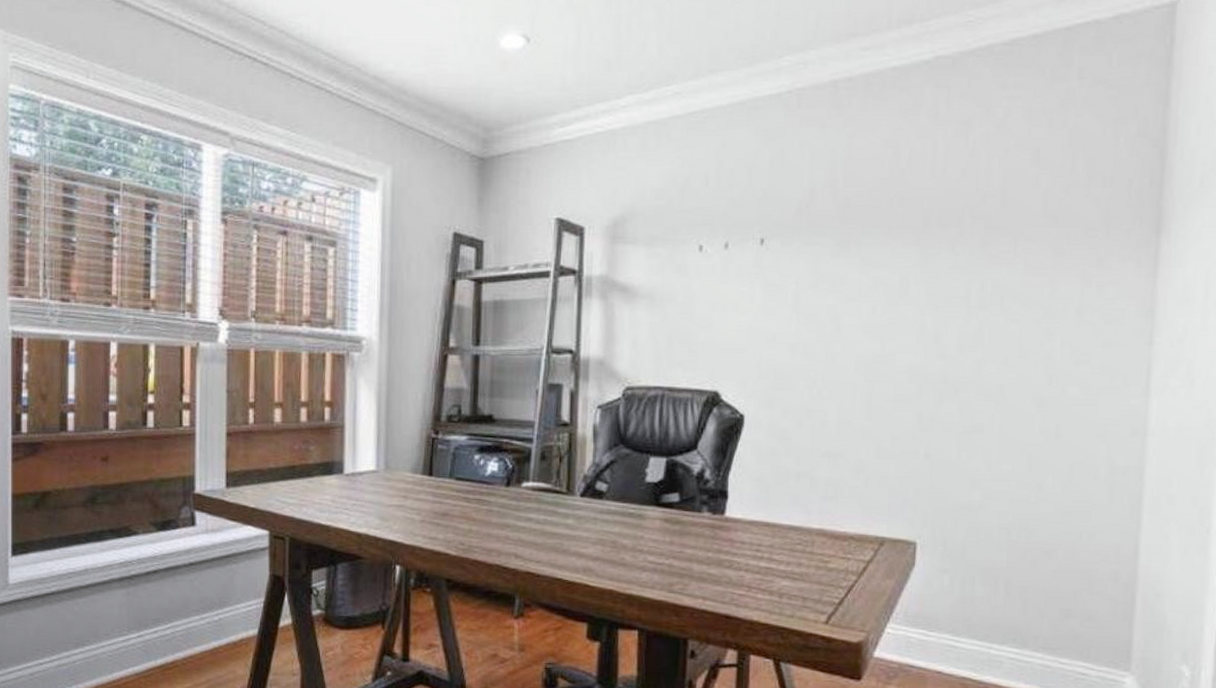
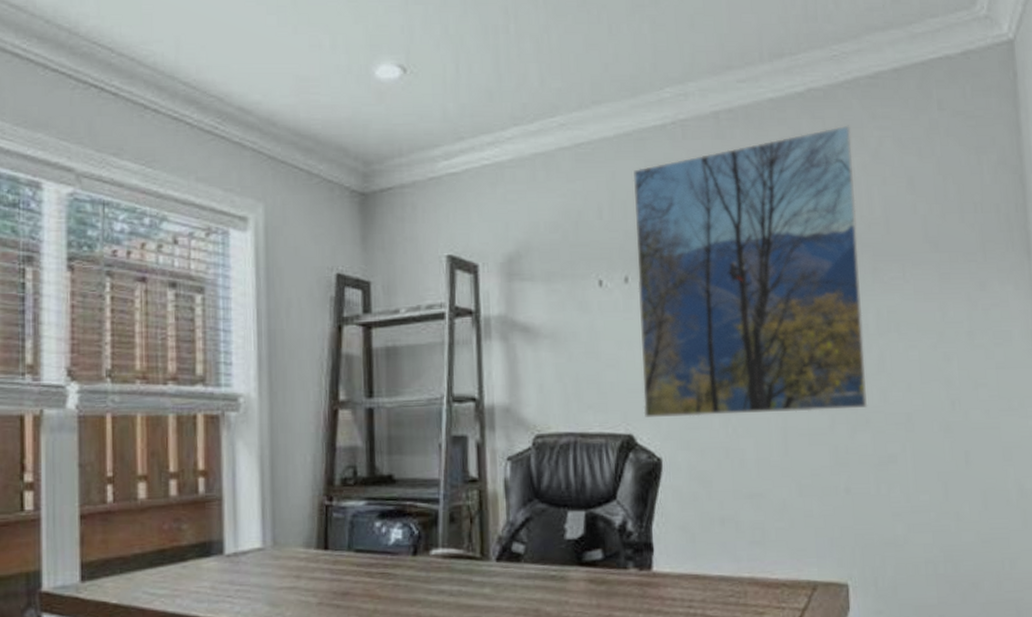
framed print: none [731,94,977,379] -> present [633,125,868,417]

